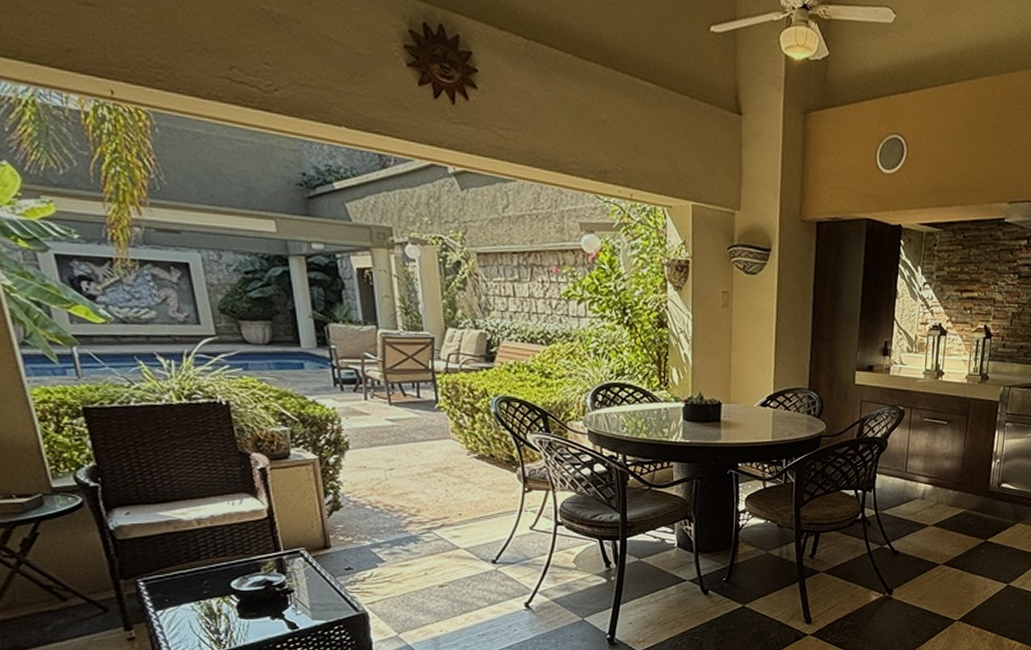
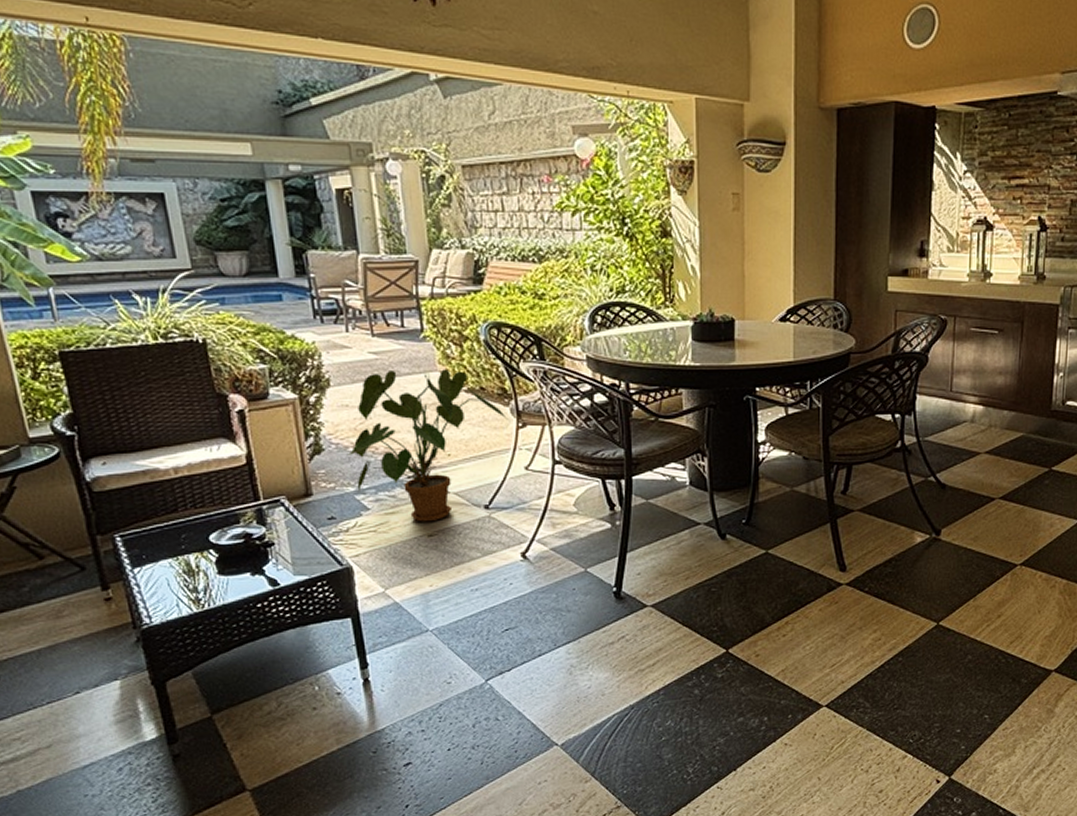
house plant: none [364,437,517,574] -> present [346,369,510,522]

